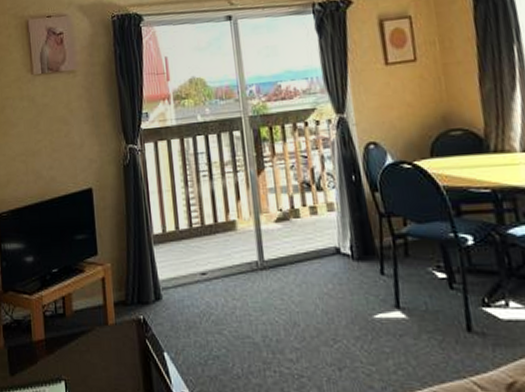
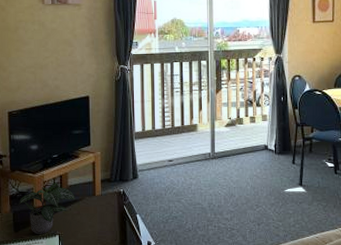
potted plant: none [13,307,83,379] -> present [18,183,75,234]

